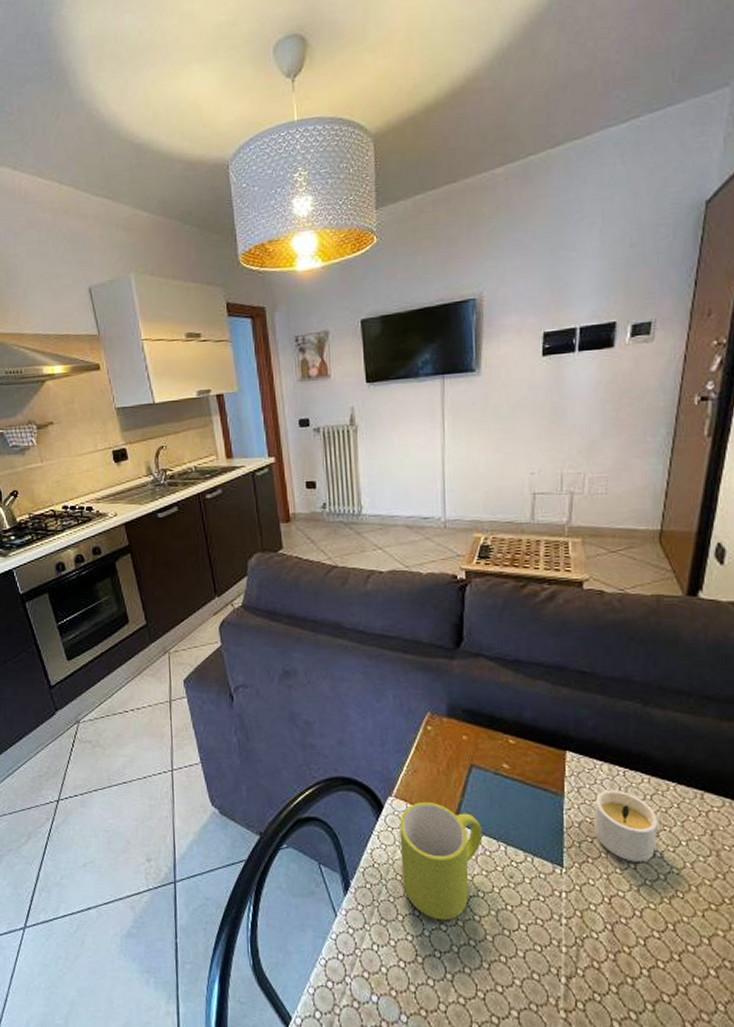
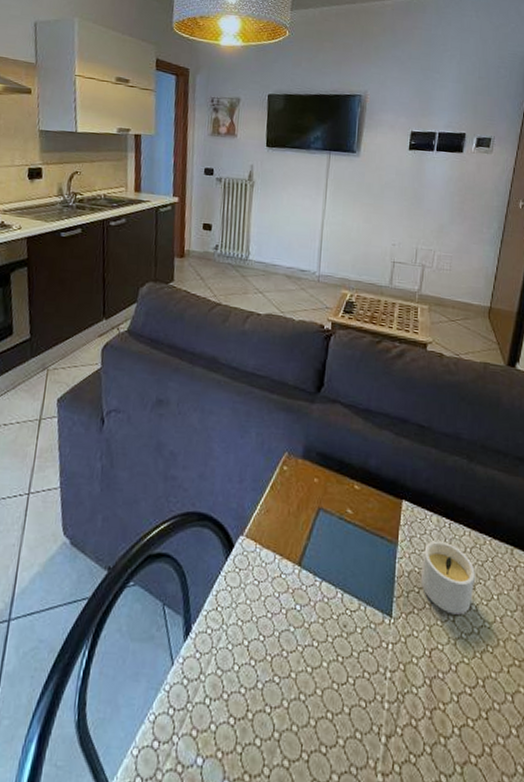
mug: present [399,802,483,921] -> none [243,543,323,672]

